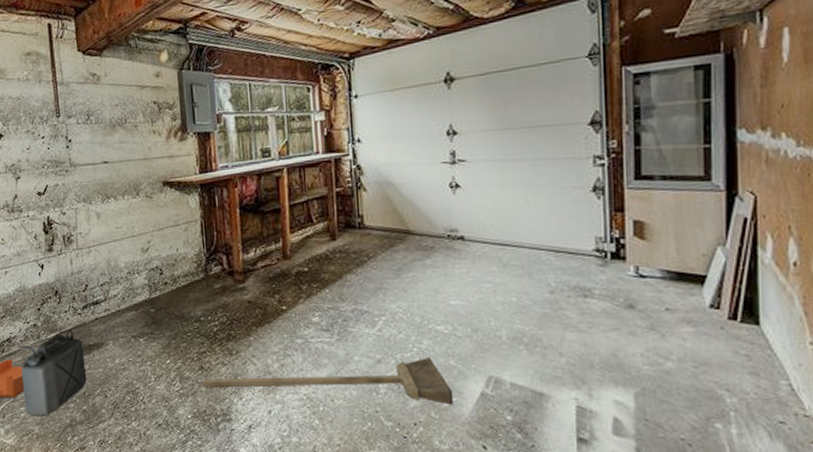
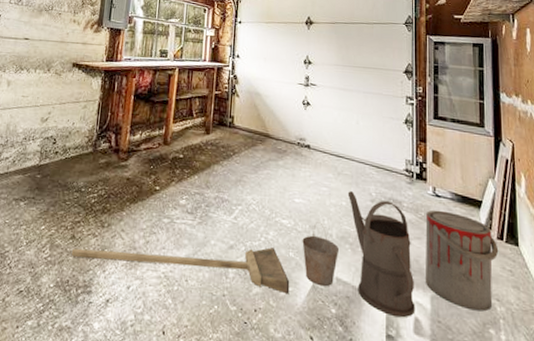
bucket: none [464,324,511,394] -> present [302,222,339,287]
watering can: none [518,284,614,418] -> present [347,191,415,317]
paint can: none [625,293,730,405] -> present [425,210,499,312]

